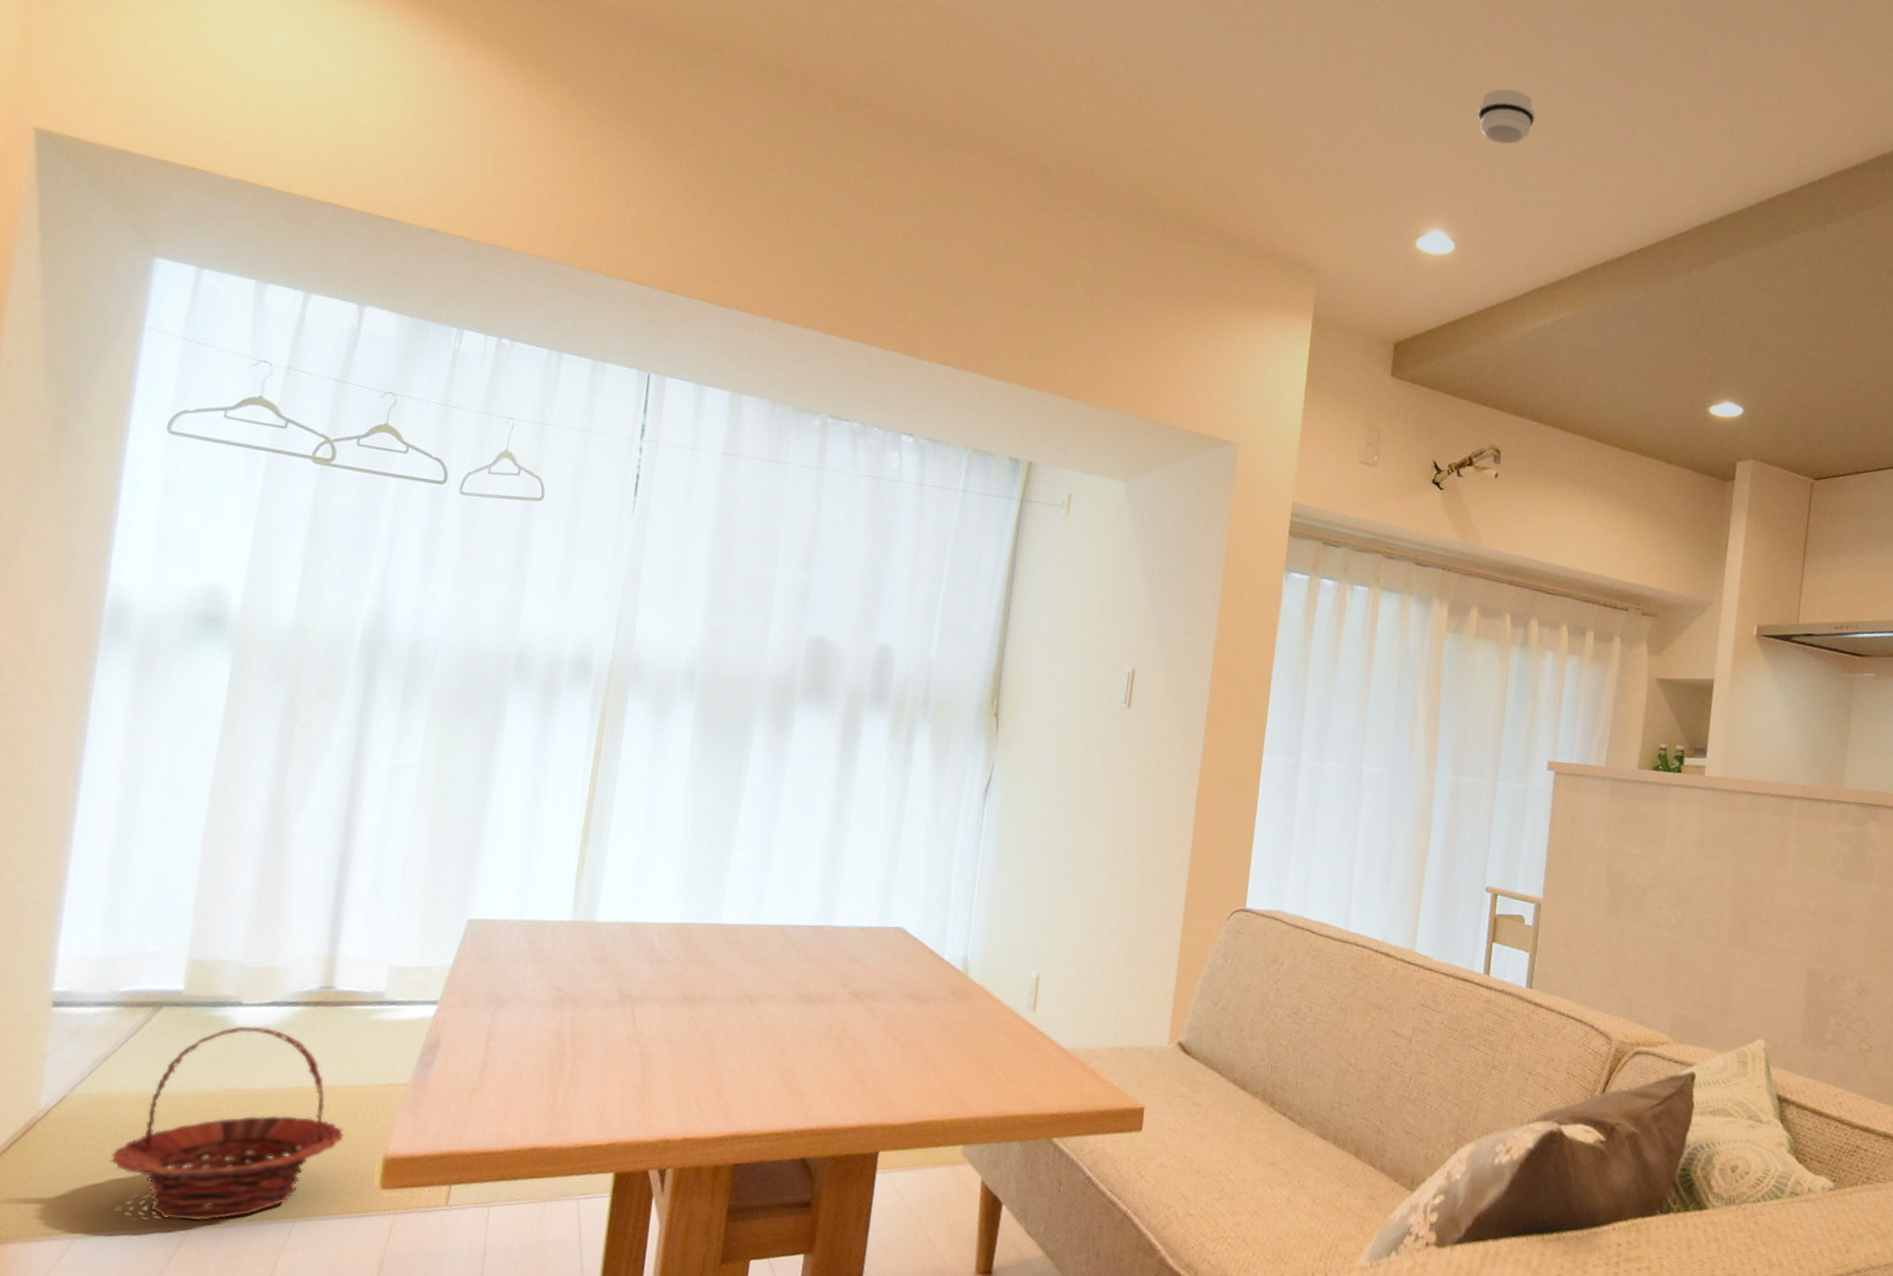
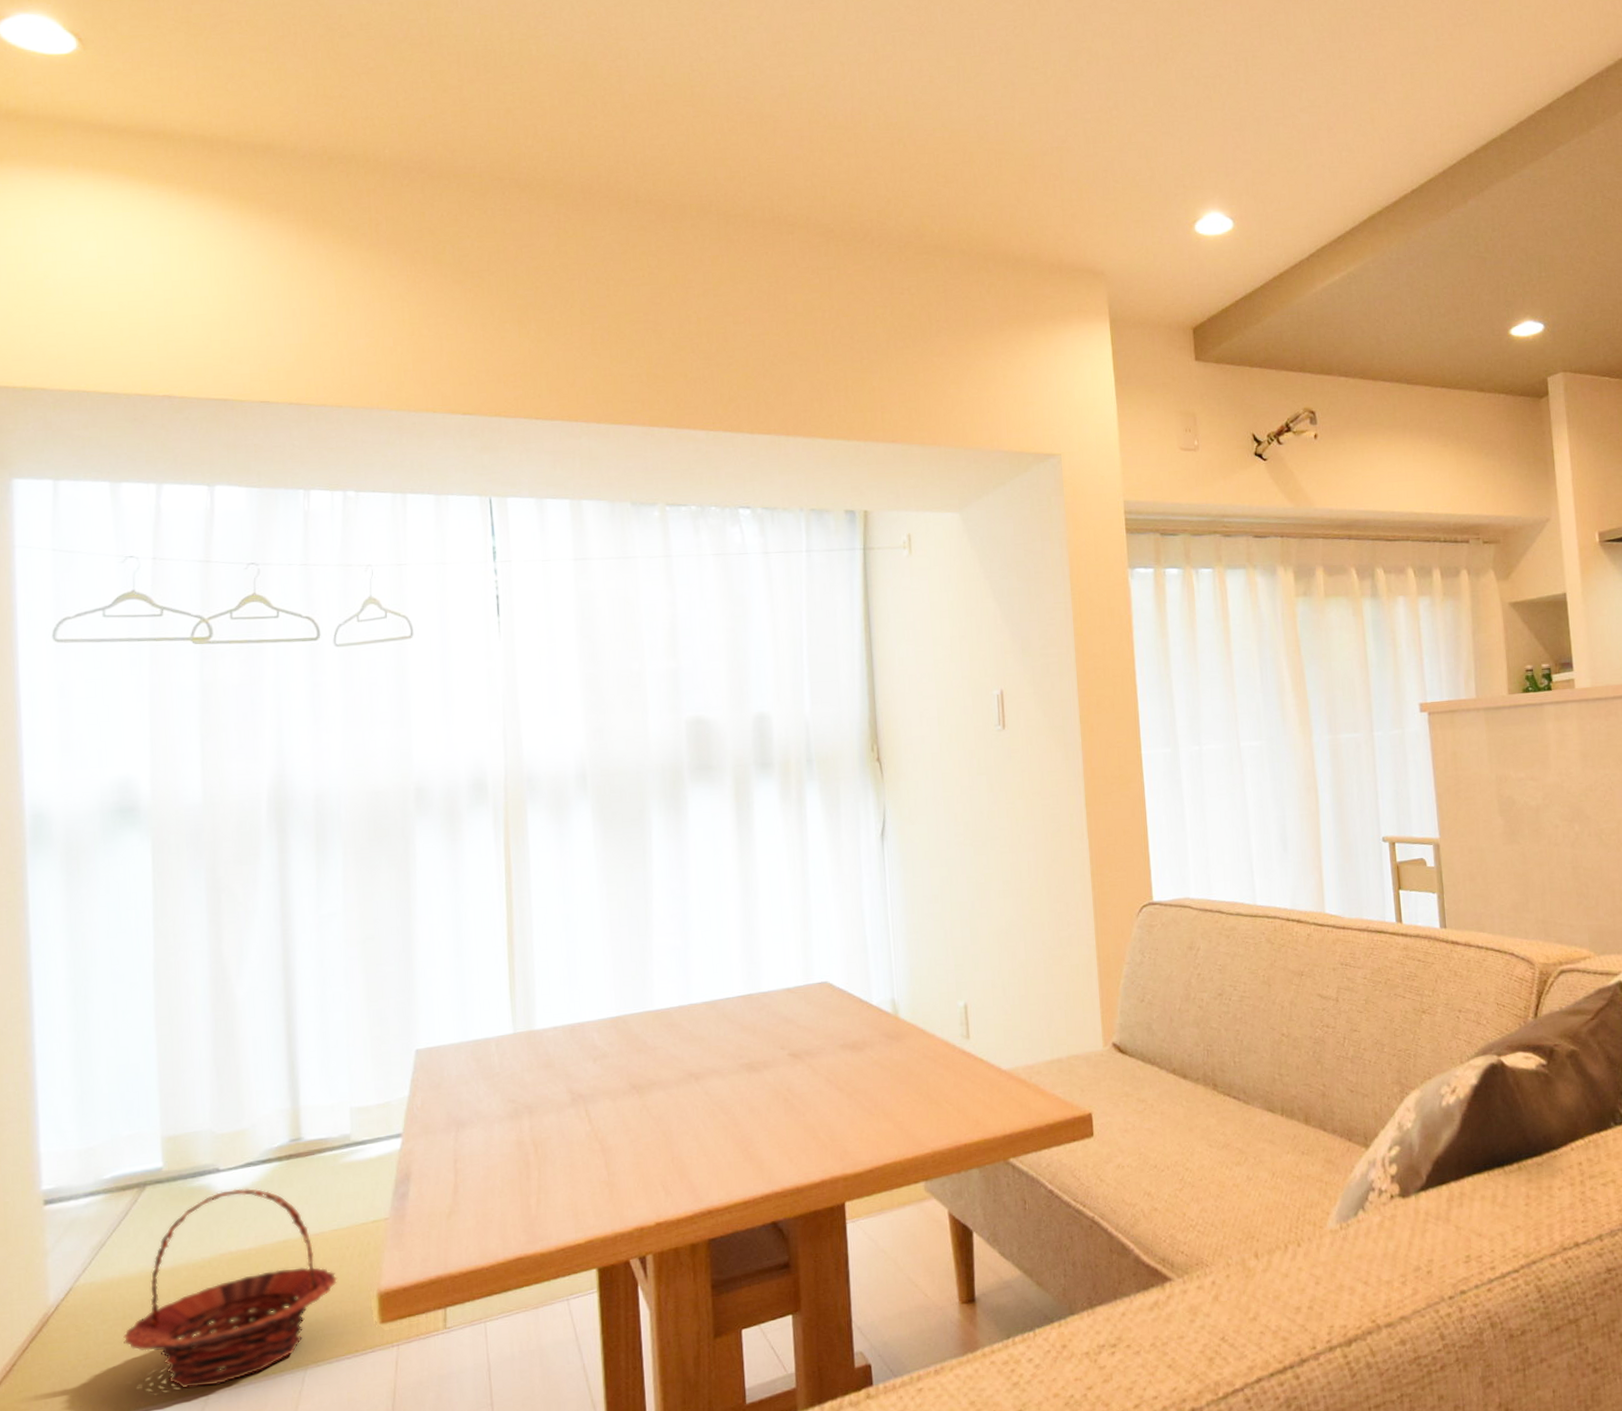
smoke detector: present [1477,89,1536,145] -> none [1229,61,1287,117]

